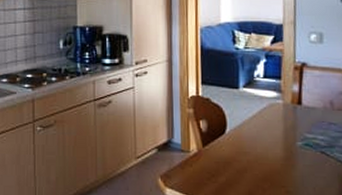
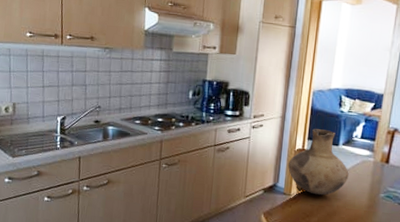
vase: none [183,71,256,150] -> present [288,129,349,196]

